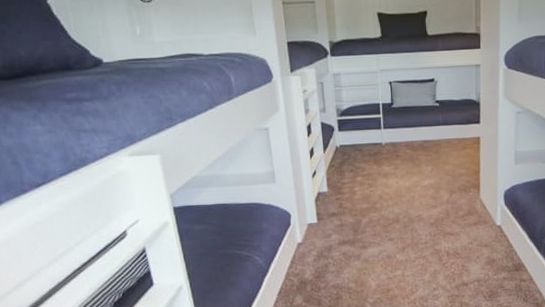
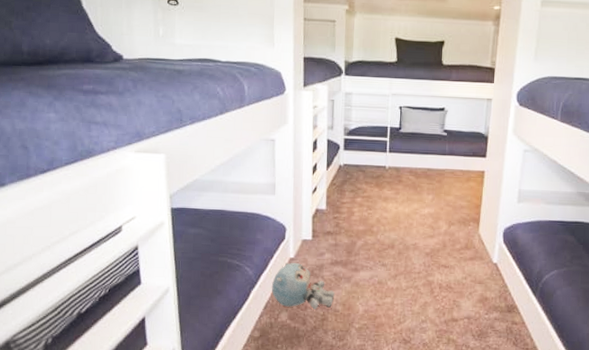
plush toy: none [283,247,346,290] -> present [272,263,335,309]

